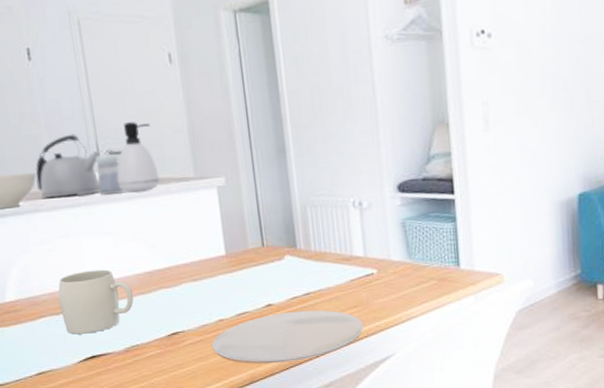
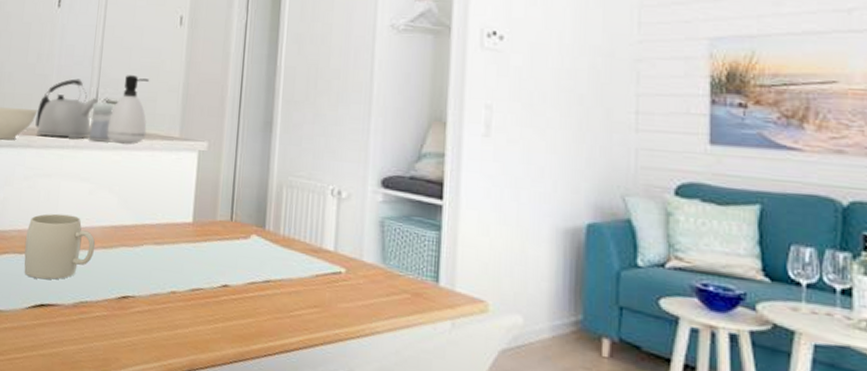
plate: present [212,310,364,364] -> none [158,296,321,356]

